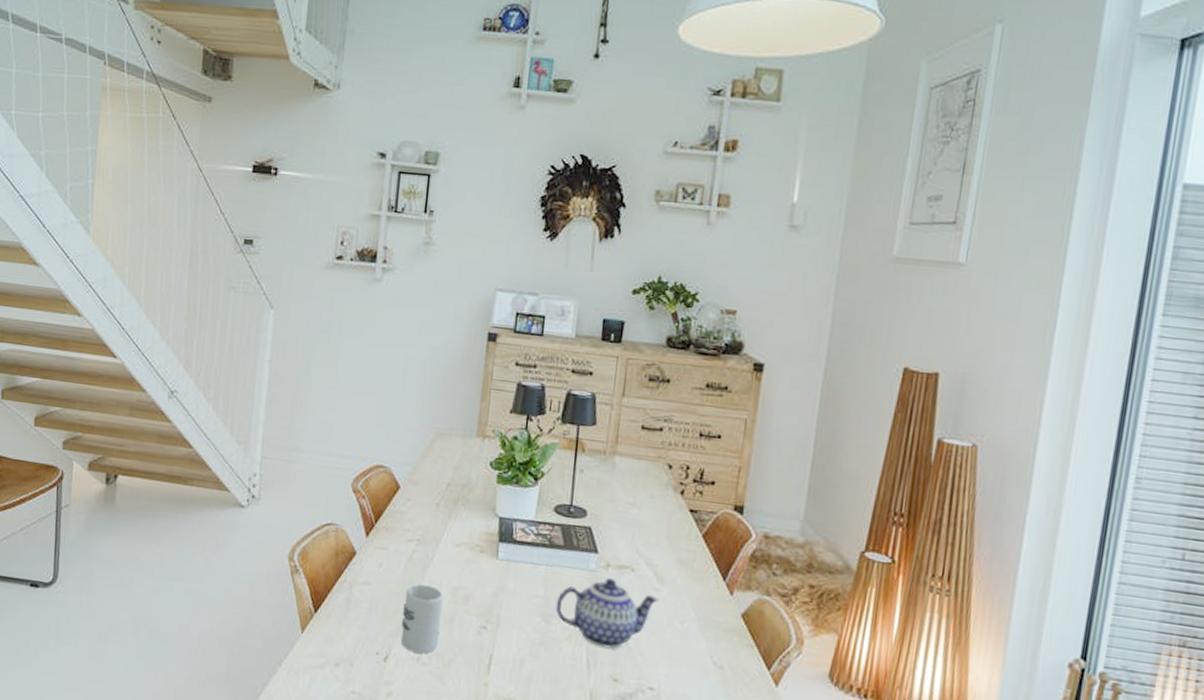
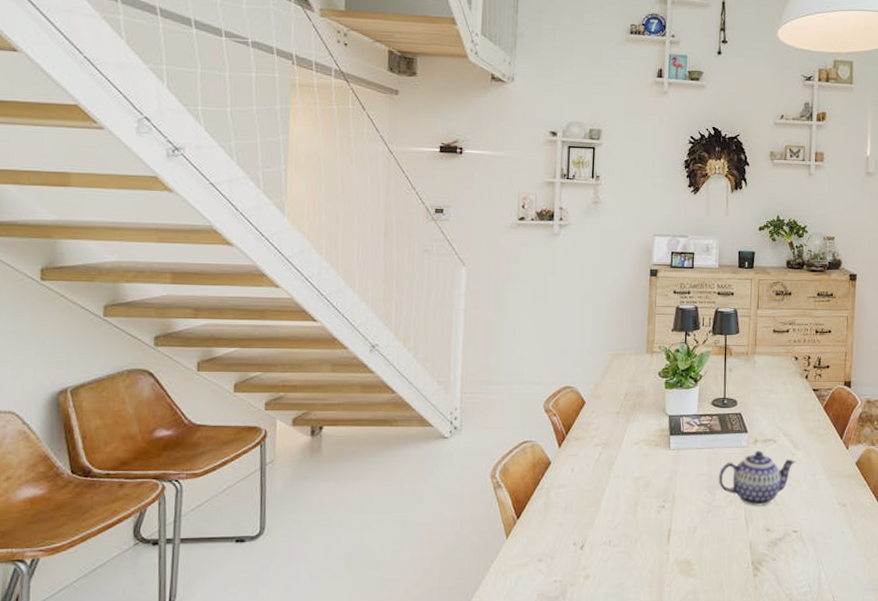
cup: present [400,584,443,654] -> none [594,480,628,538]

